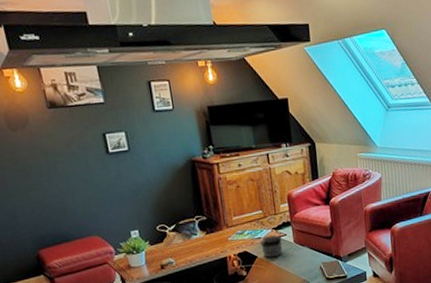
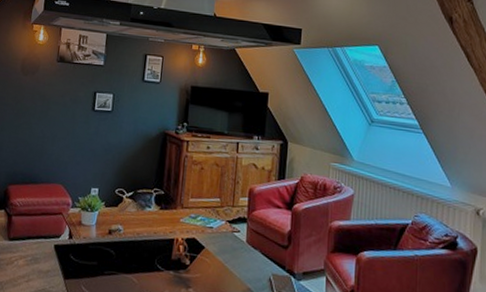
jar: present [260,235,283,258] -> none [211,227,234,254]

